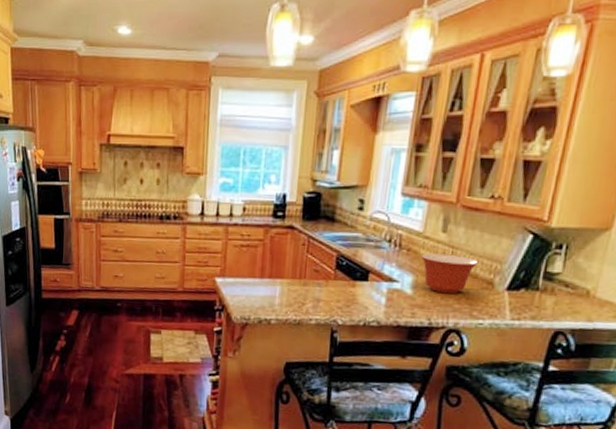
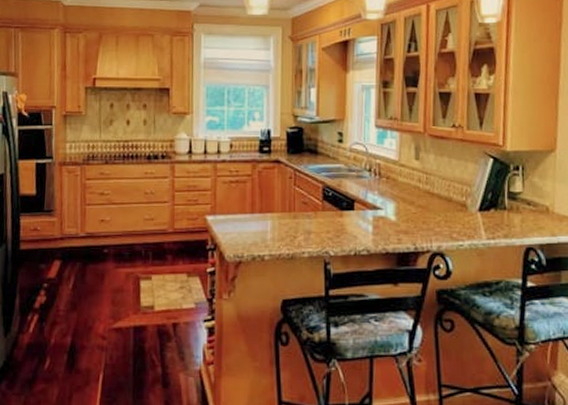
mixing bowl: present [420,253,479,294] -> none [399,180,451,218]

